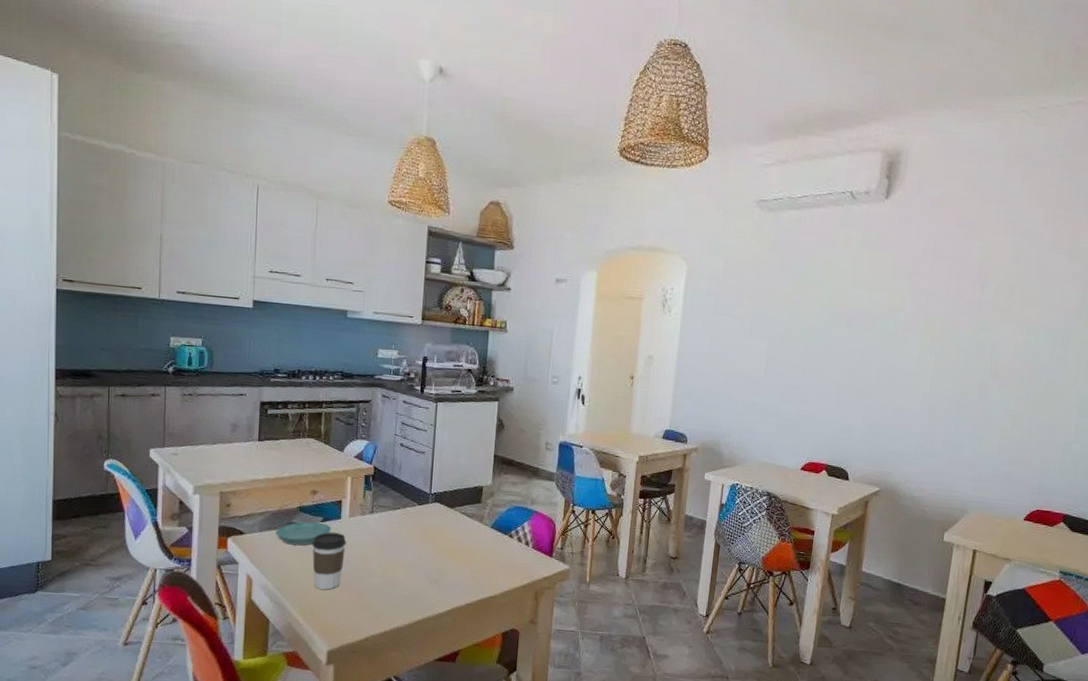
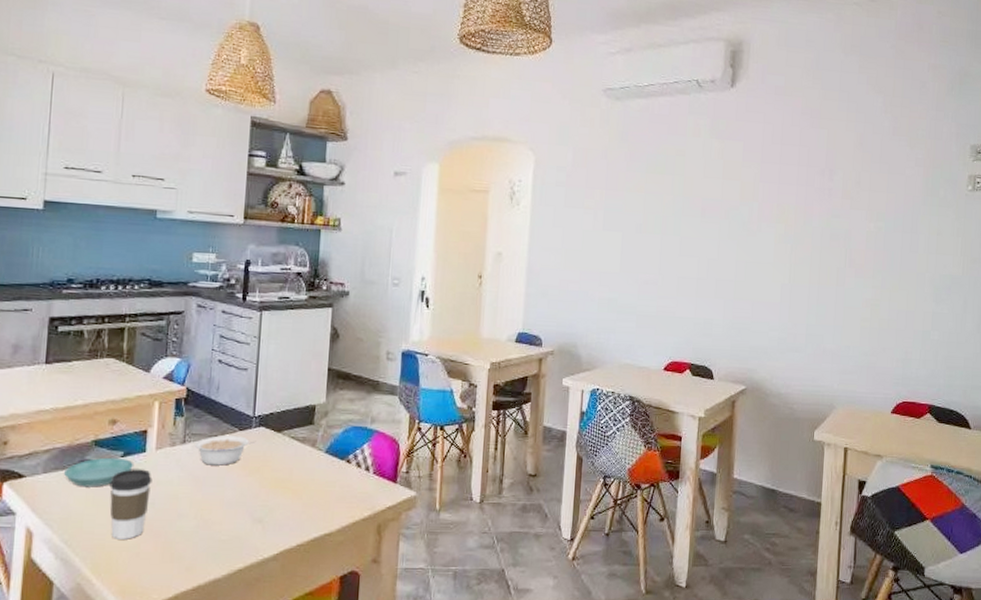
legume: none [381,508,431,534] -> present [195,435,255,466]

